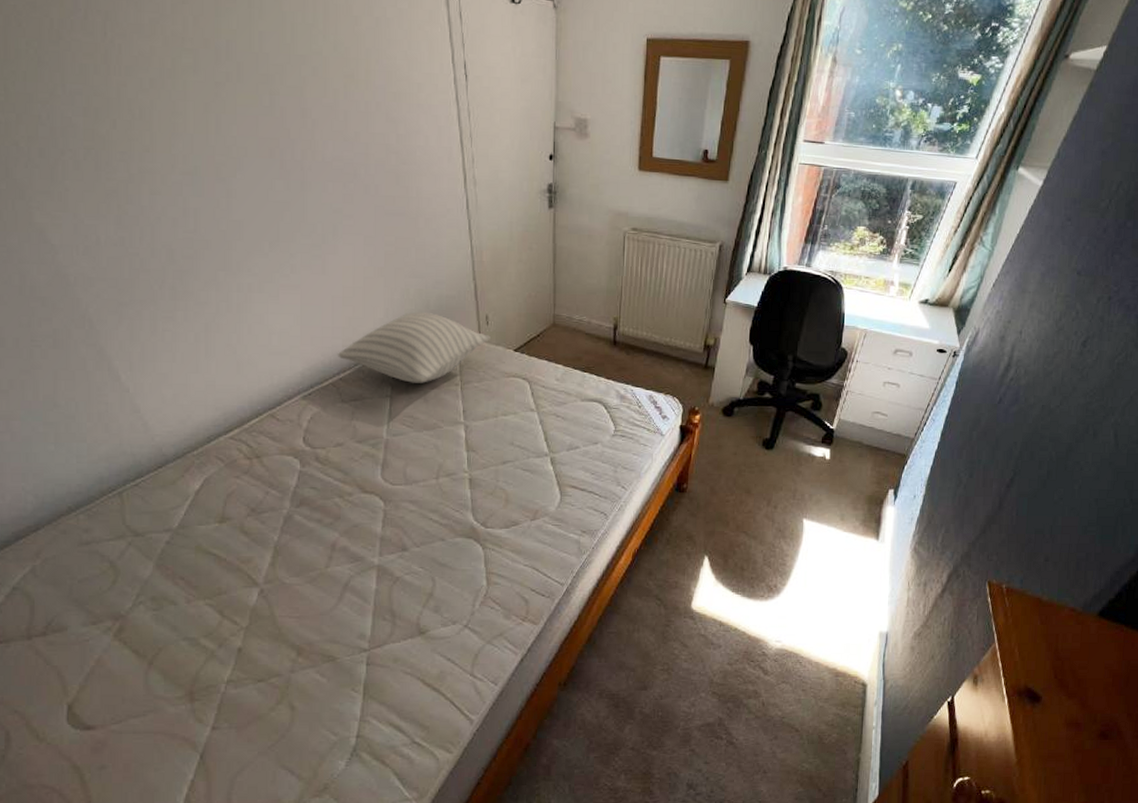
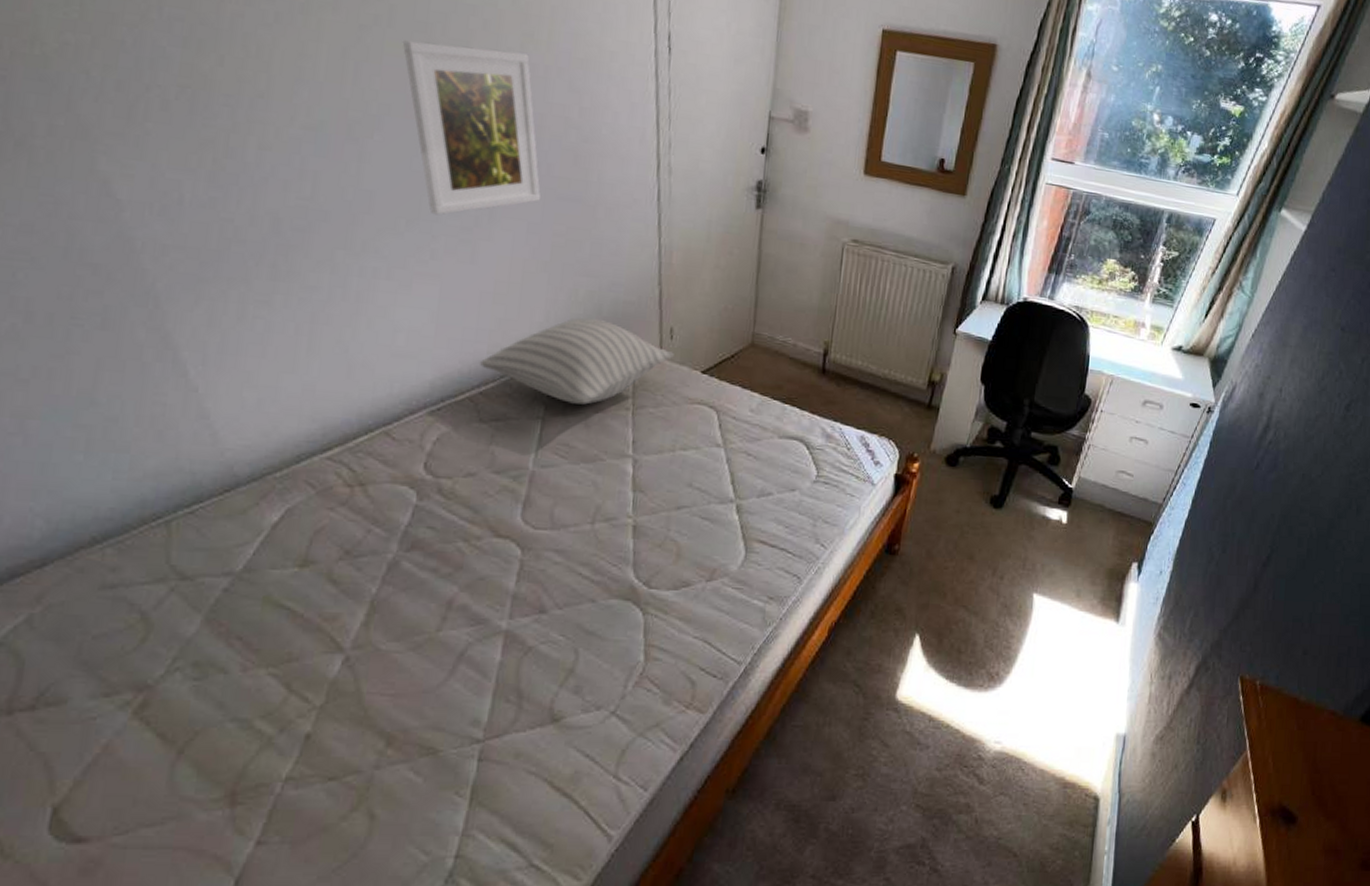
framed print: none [250,91,373,237] -> present [402,40,542,216]

